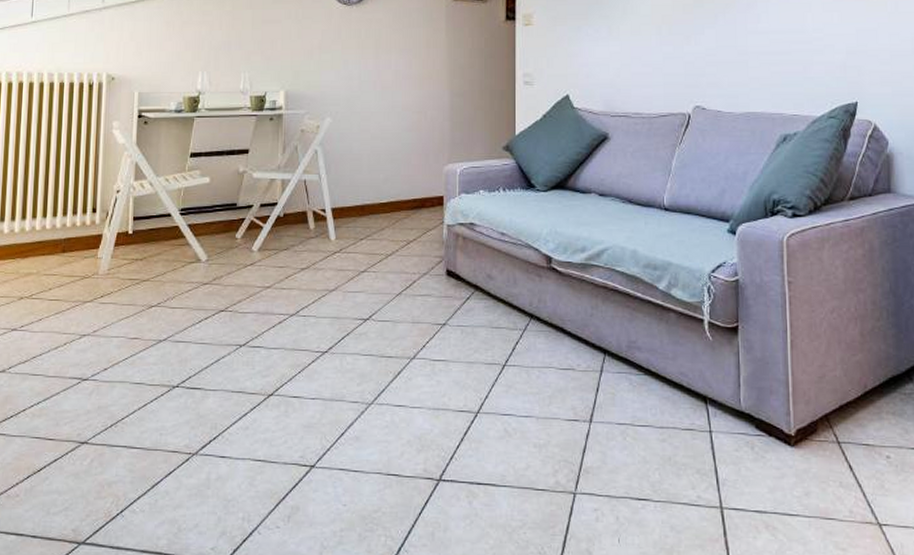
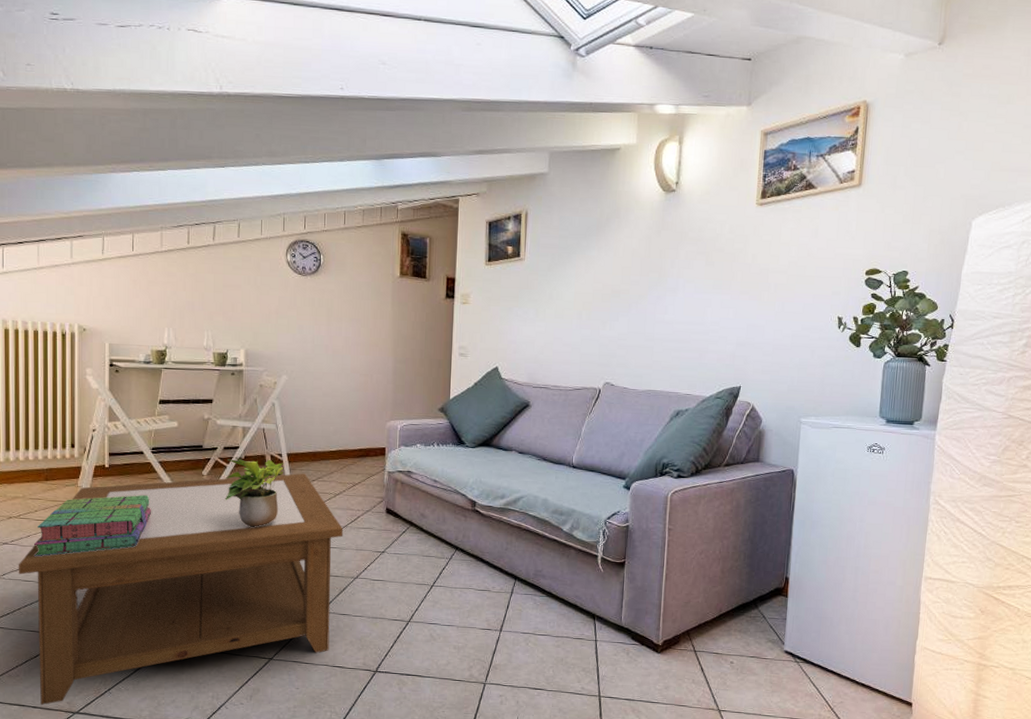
coffee table: none [26,231,397,535] -> present [18,473,344,706]
stack of books: none [45,264,179,345] -> present [33,494,152,557]
potted plant: none [260,216,328,299] -> present [225,457,284,527]

